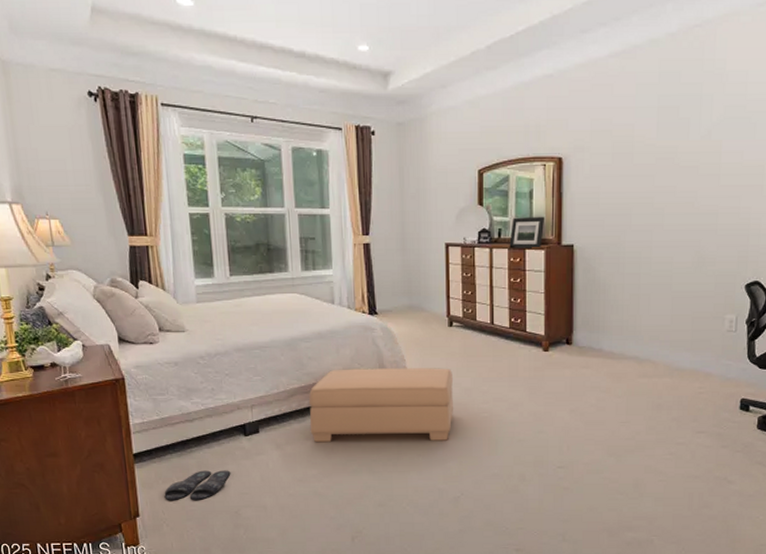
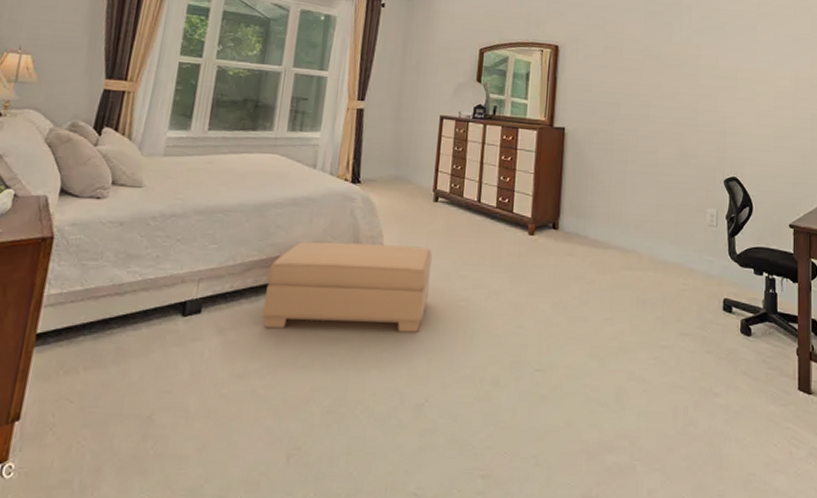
slippers: present [164,470,231,501] -> none [61,359,155,400]
picture frame: present [509,216,545,250] -> none [503,96,540,130]

